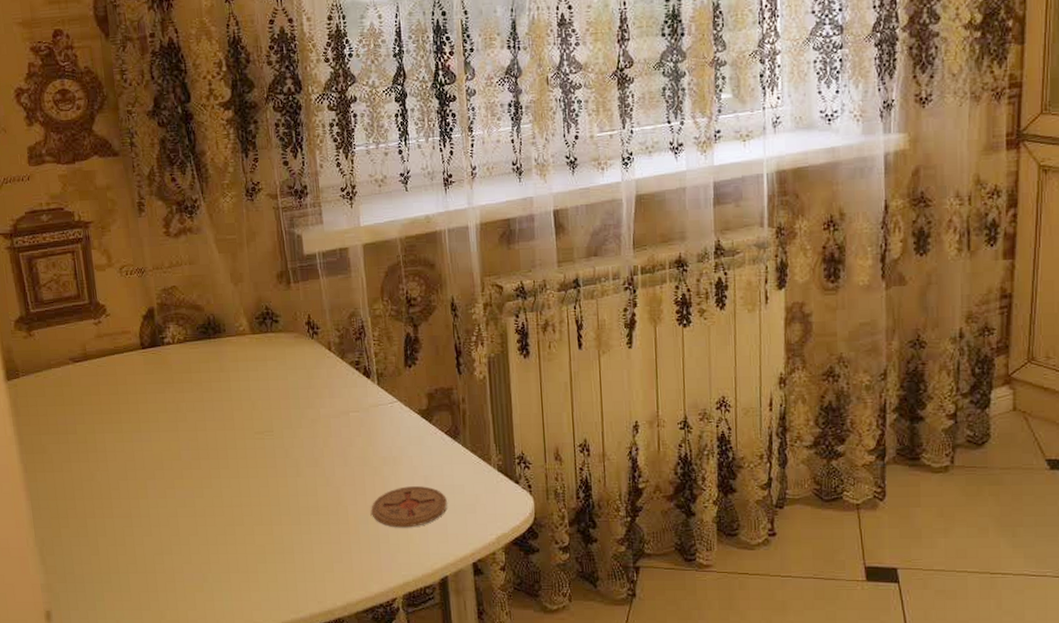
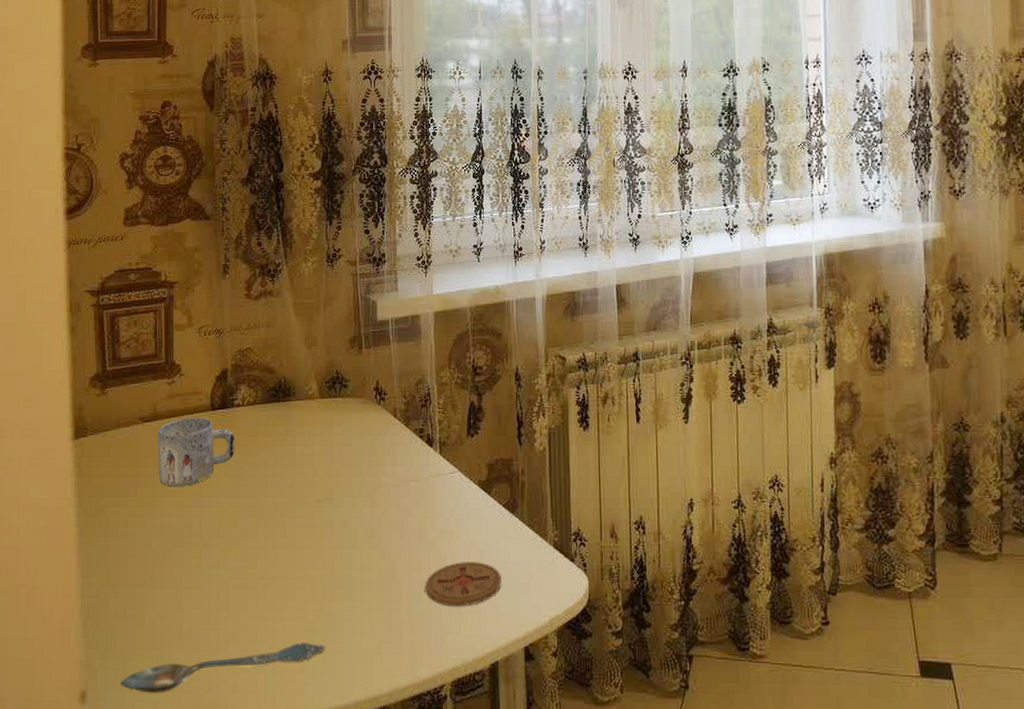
spoon: none [82,564,278,611] -> present [121,643,326,692]
mug: none [90,356,171,424] -> present [157,417,236,487]

